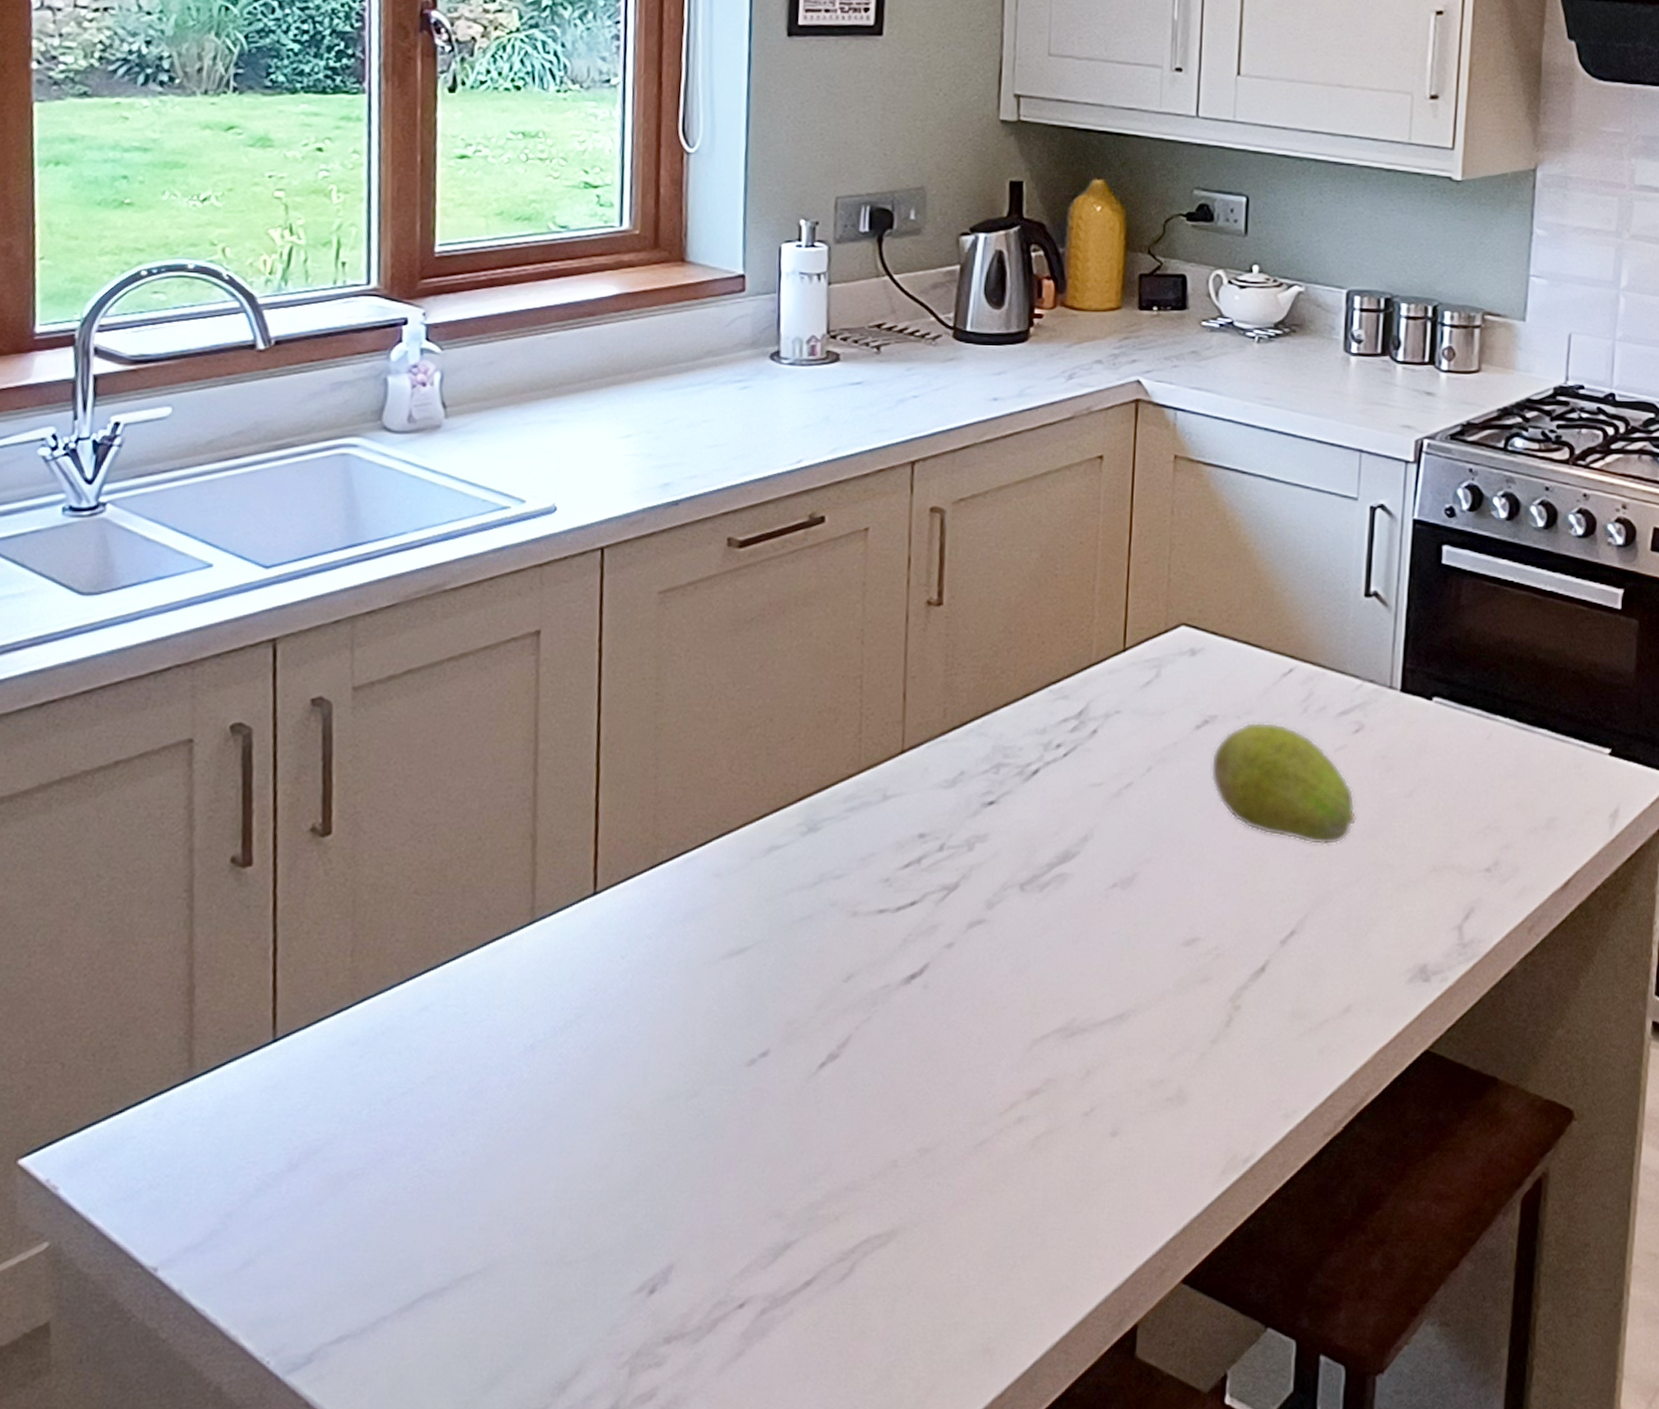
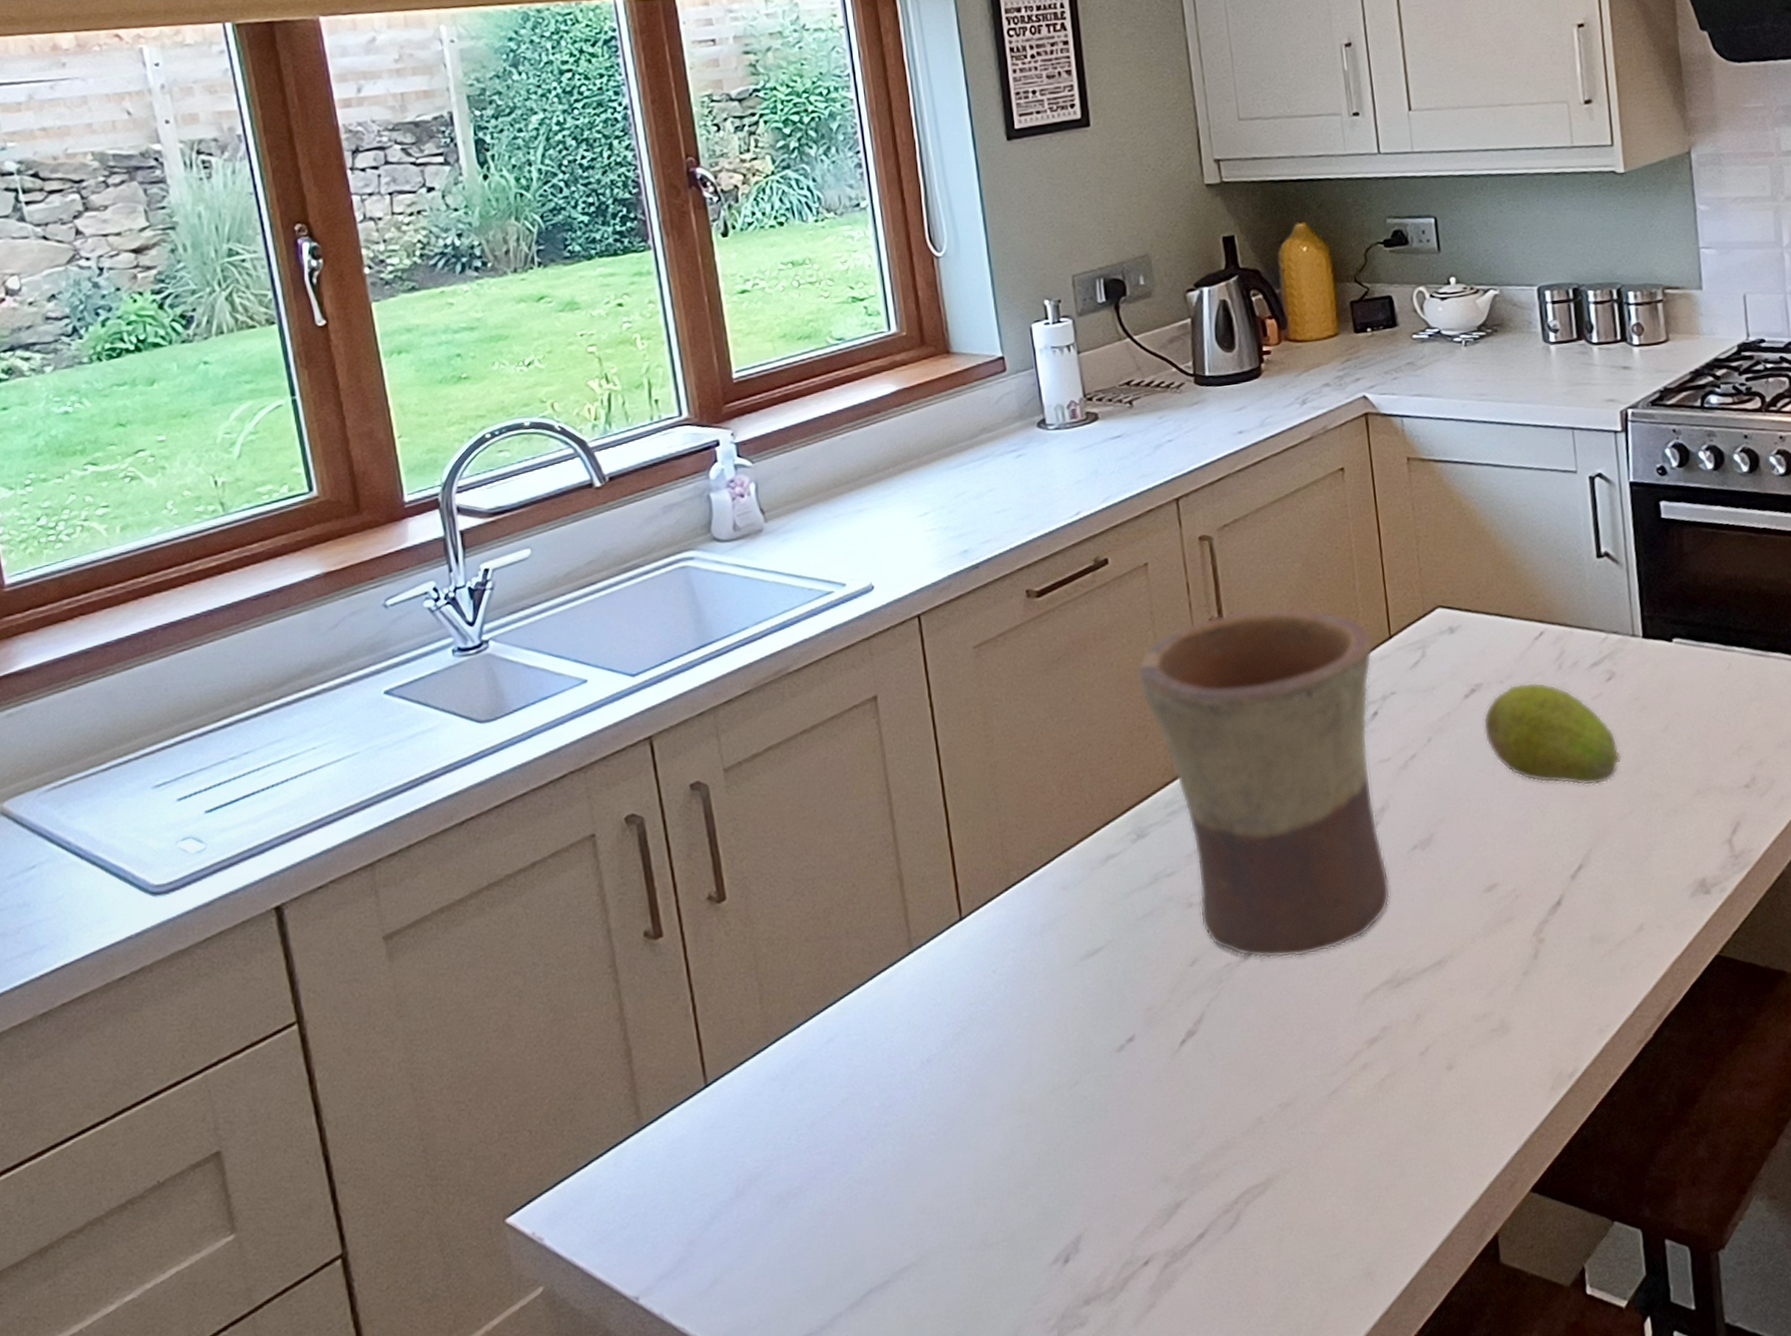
flower pot: none [835,598,1105,988] -> present [1136,609,1391,959]

